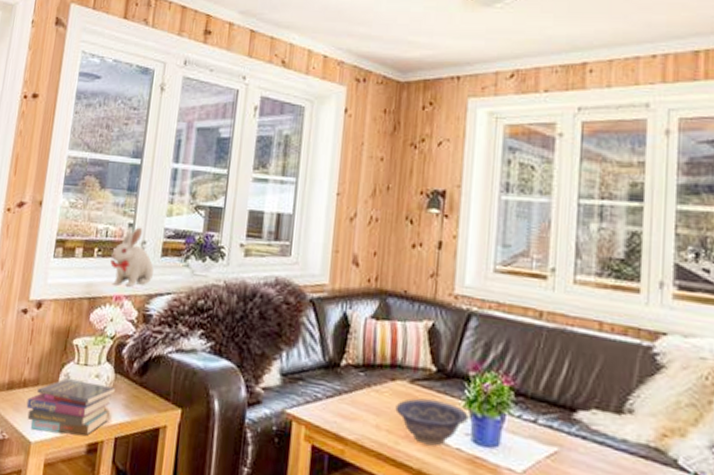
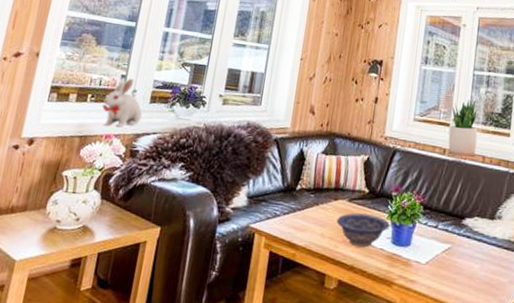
books: present [26,378,115,436] -> none [12,204,101,253]
planter: none [545,241,590,323] -> present [448,100,479,157]

